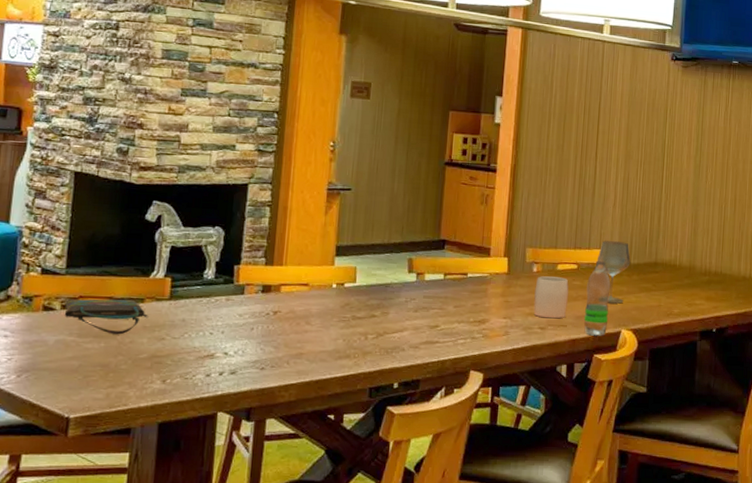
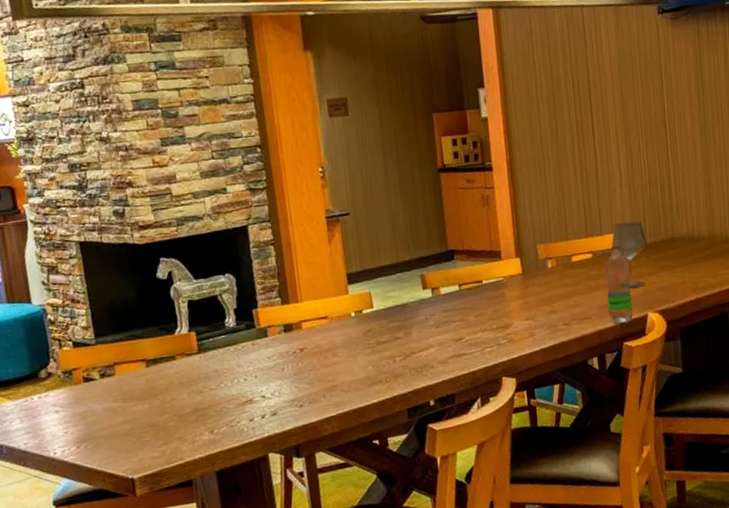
handbag: present [64,299,149,335] -> none [102,358,183,395]
mug: present [533,276,569,319] -> none [552,269,589,314]

